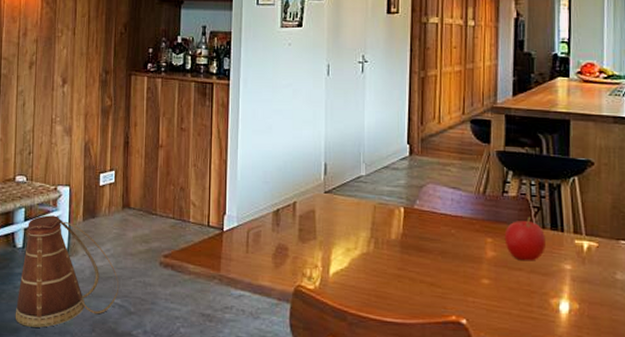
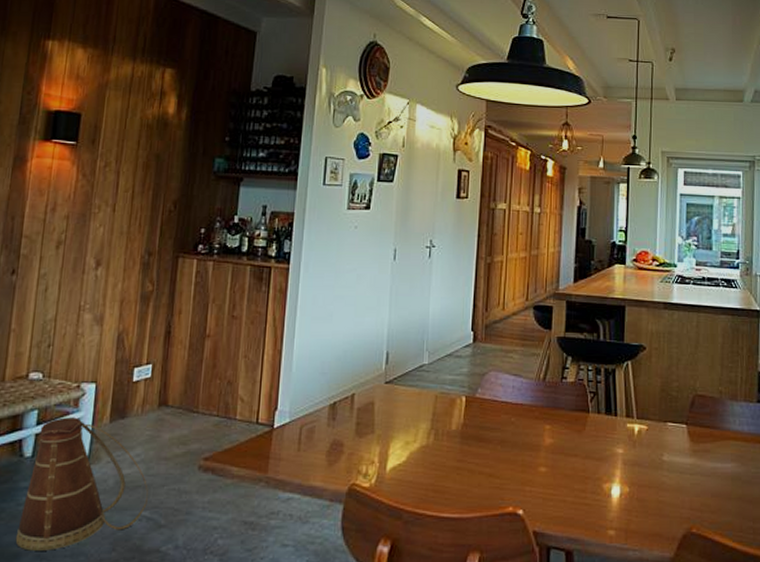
fruit: present [504,217,547,261] -> none [562,402,601,447]

